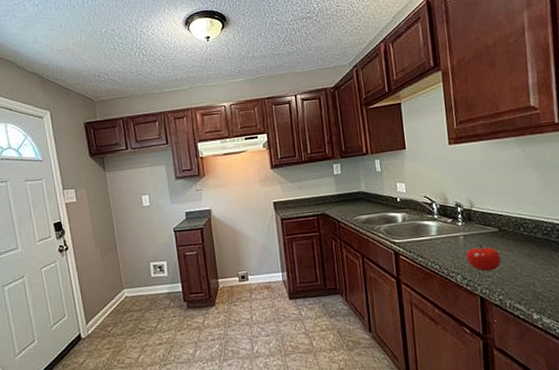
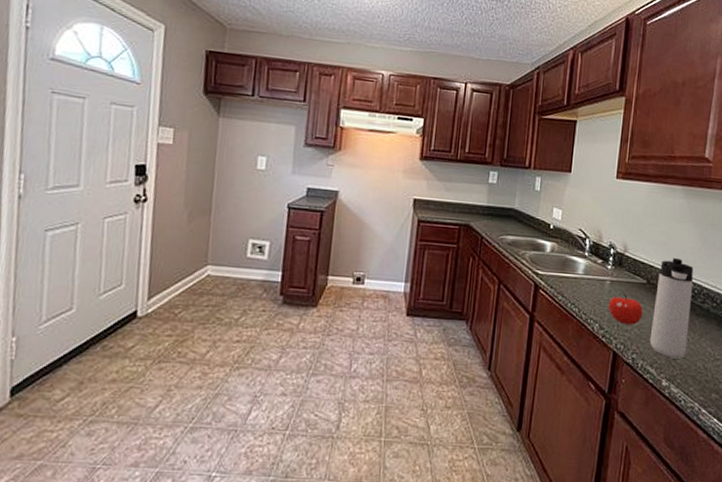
thermos bottle: none [508,203,551,293] -> present [649,258,694,359]

